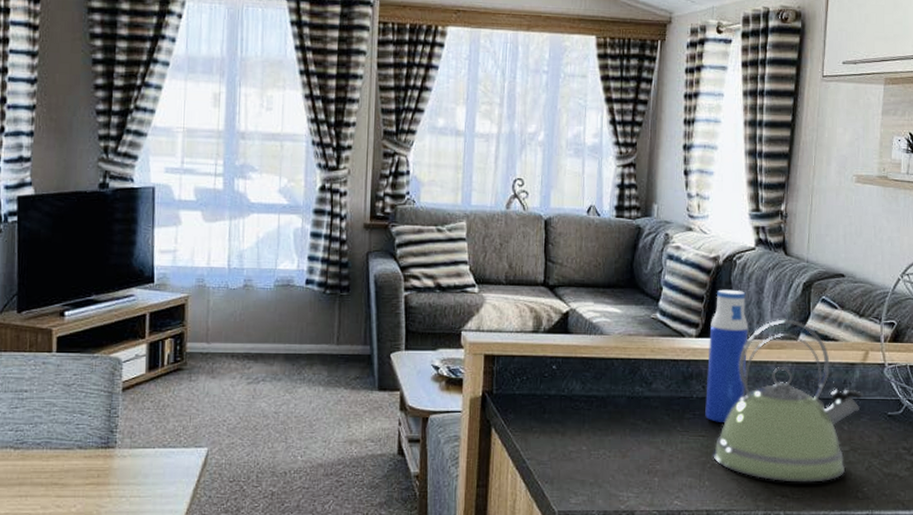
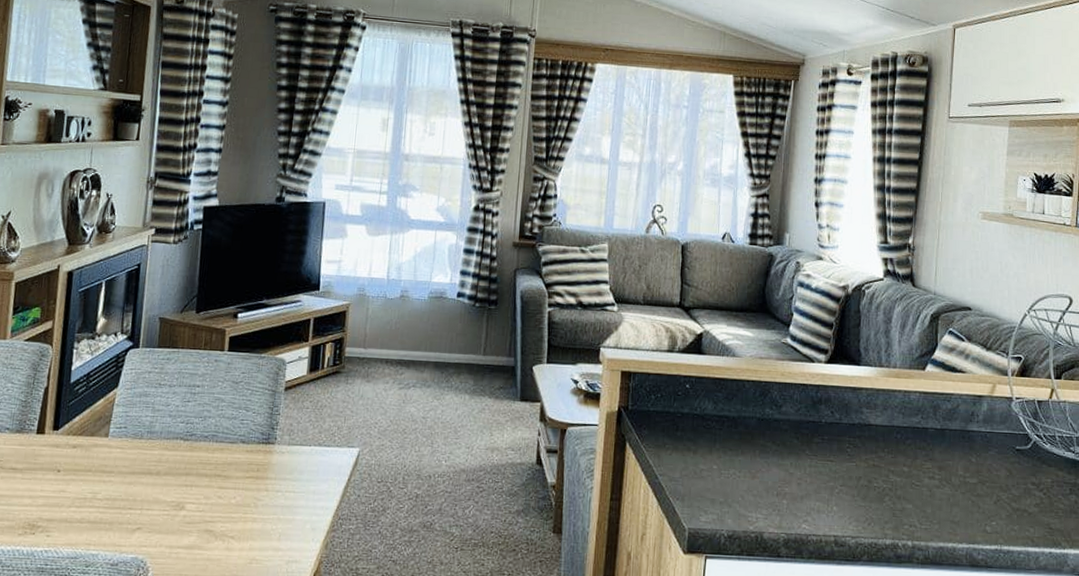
water bottle: present [705,289,749,424] -> none [833,317,877,450]
kettle: present [713,319,863,483] -> none [841,348,991,514]

